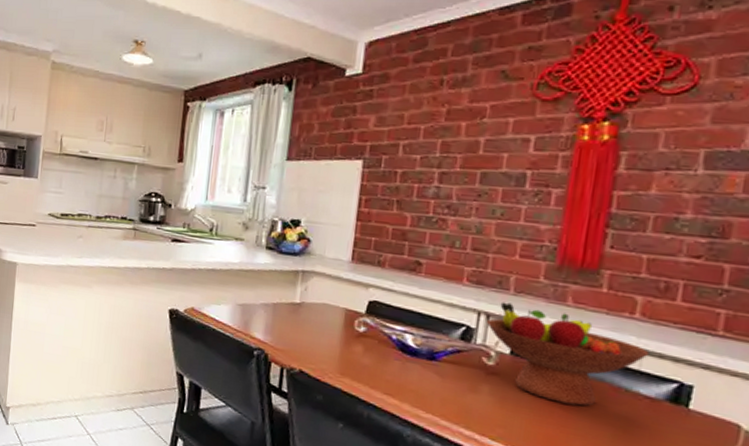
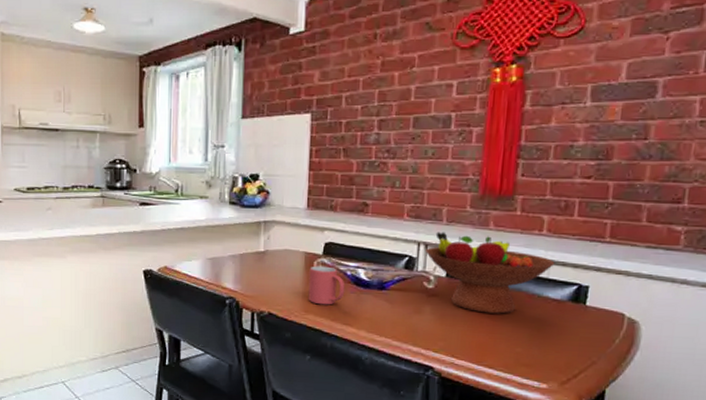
mug: none [345,325,389,370] -> present [308,266,345,305]

